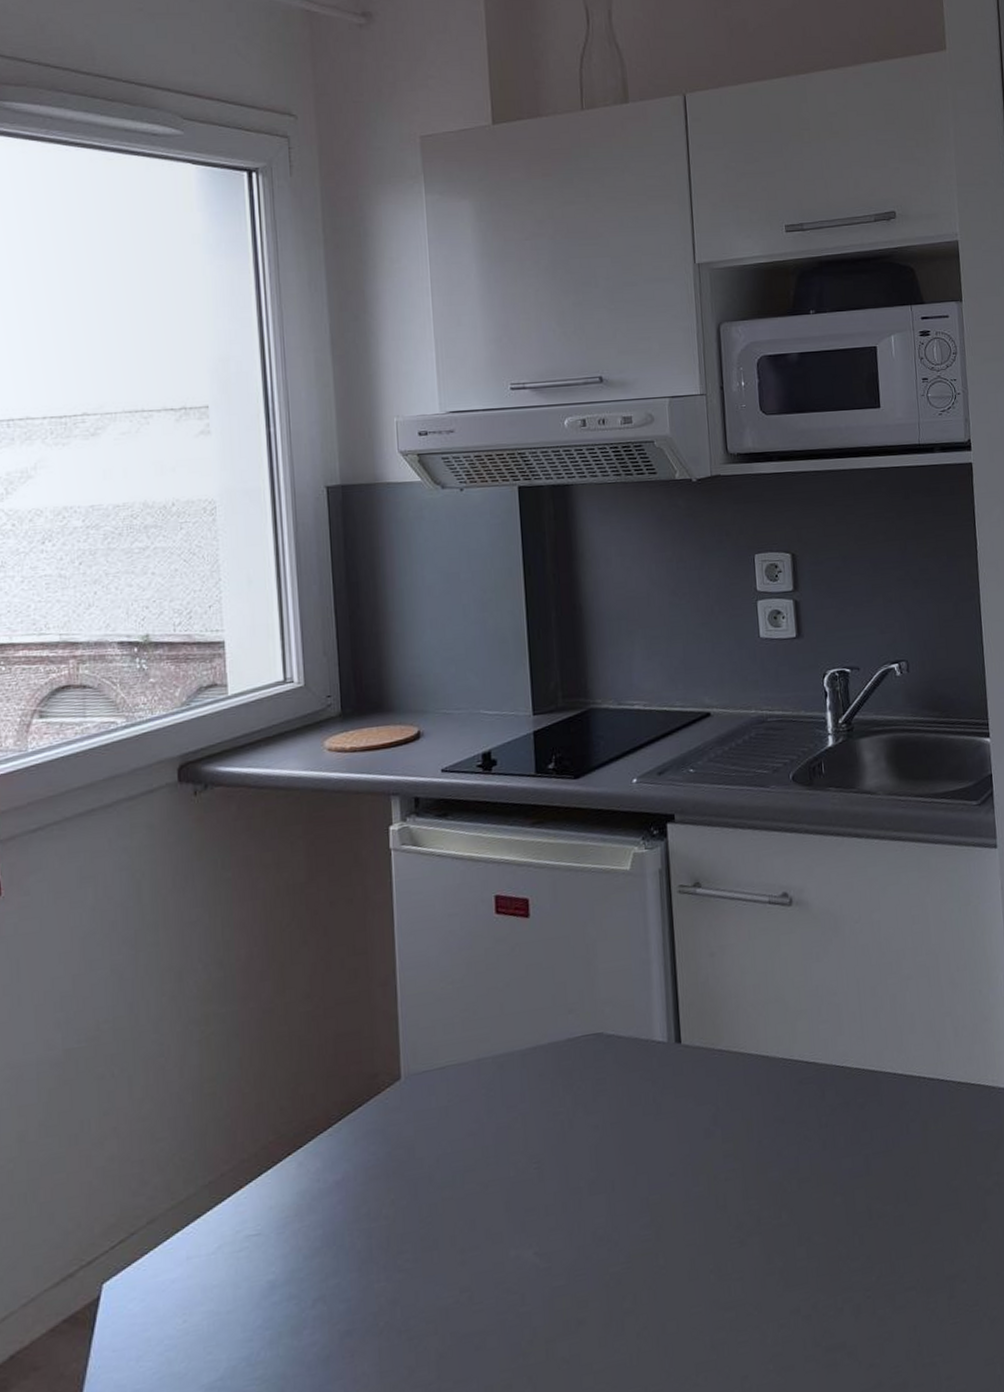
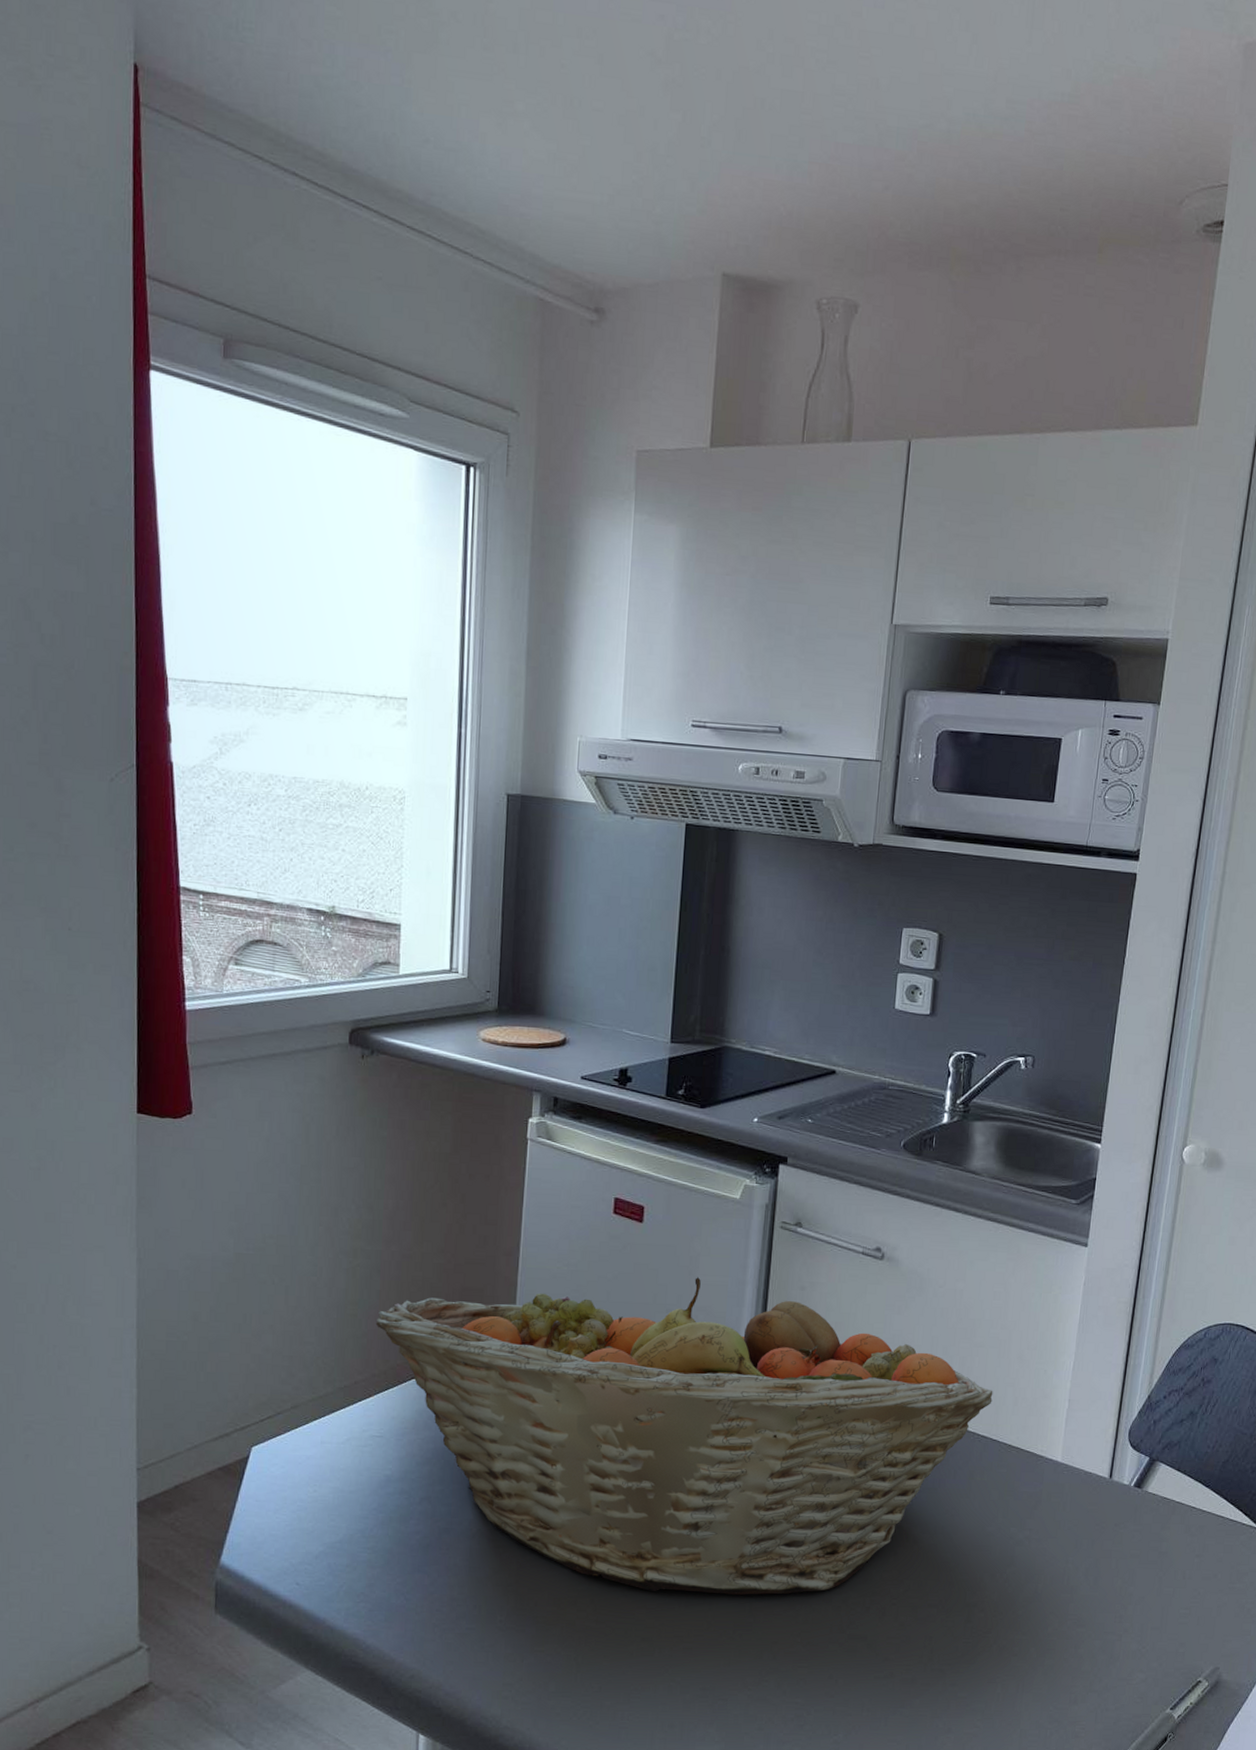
fruit basket: none [239,966,932,1351] -> present [375,1277,993,1595]

